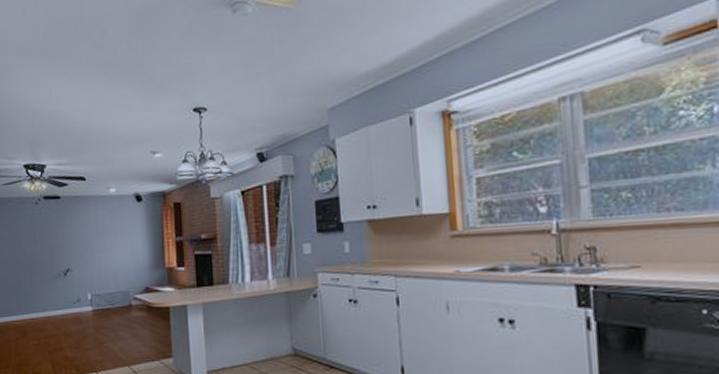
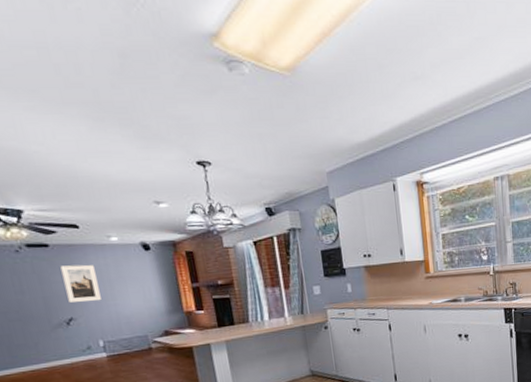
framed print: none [66,215,95,253] -> present [60,264,102,303]

